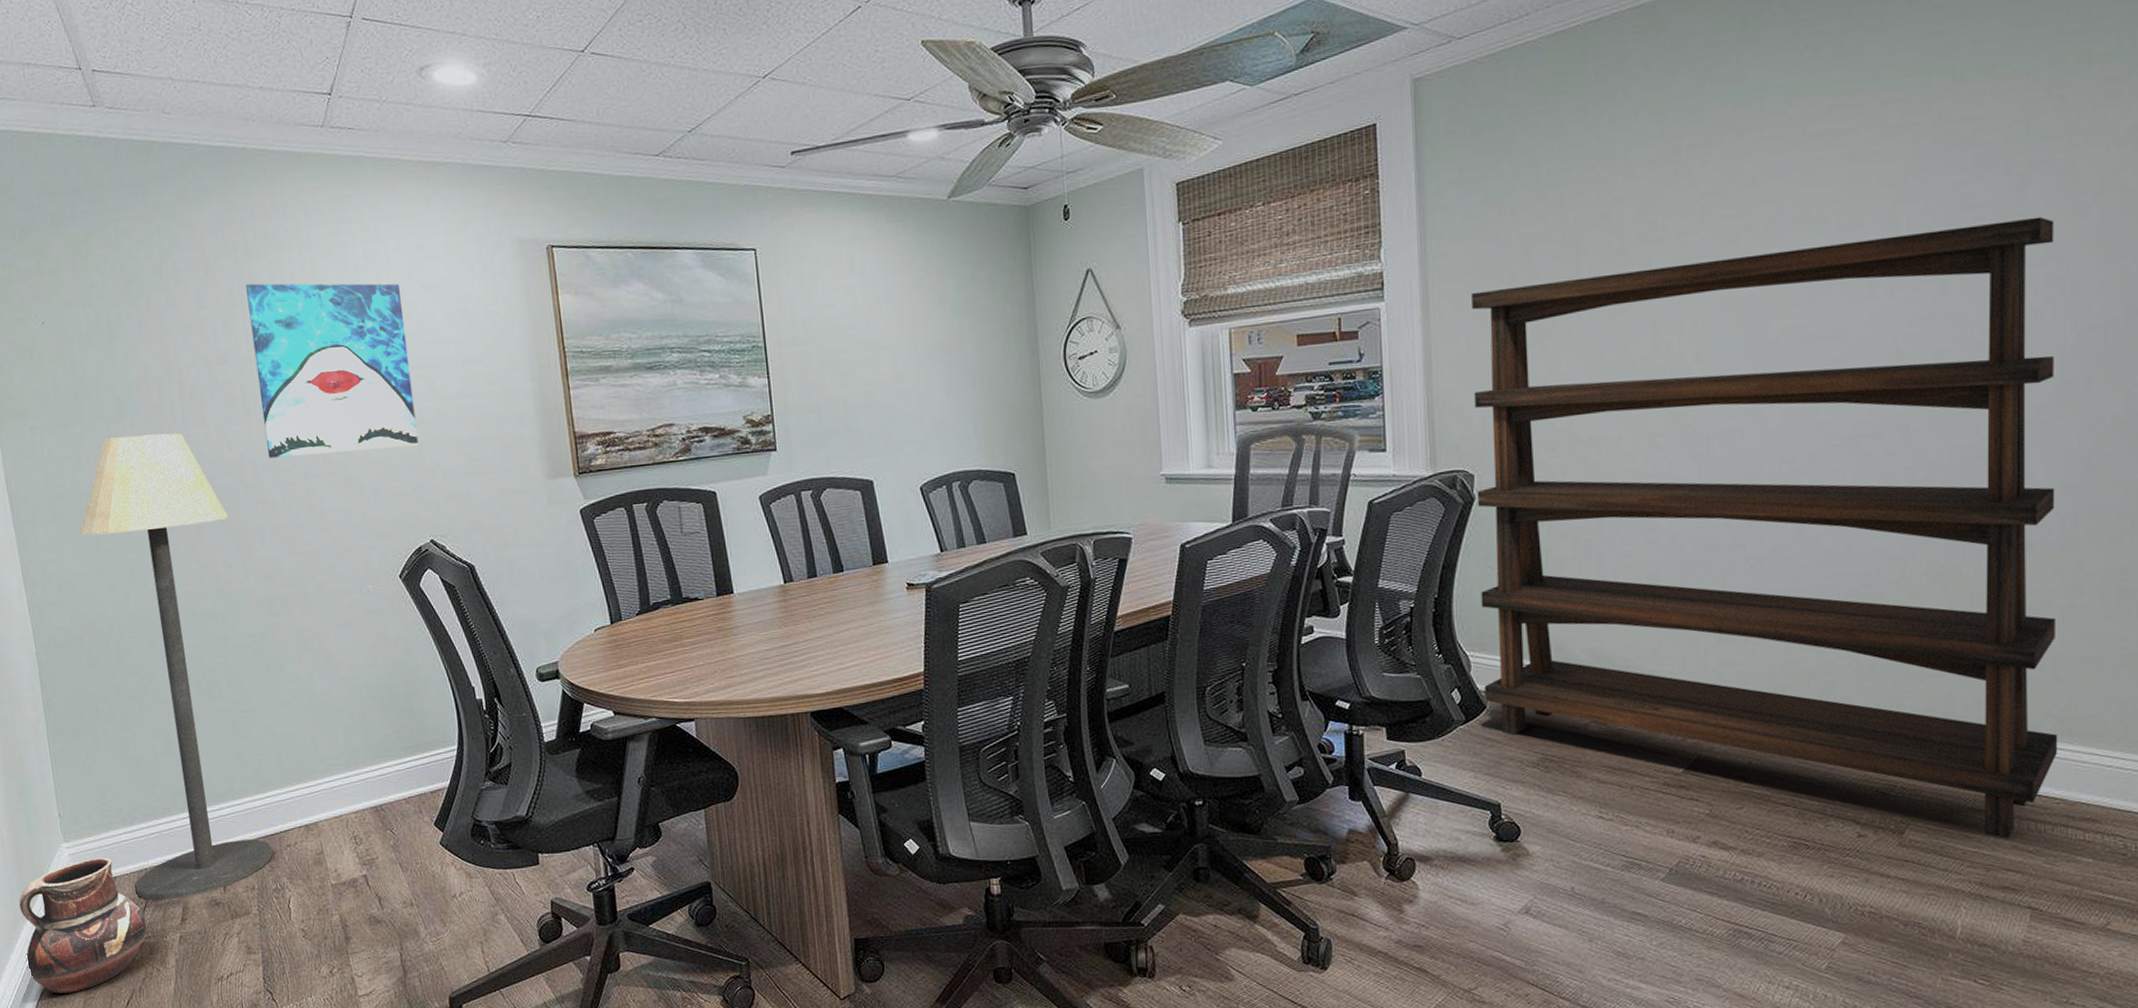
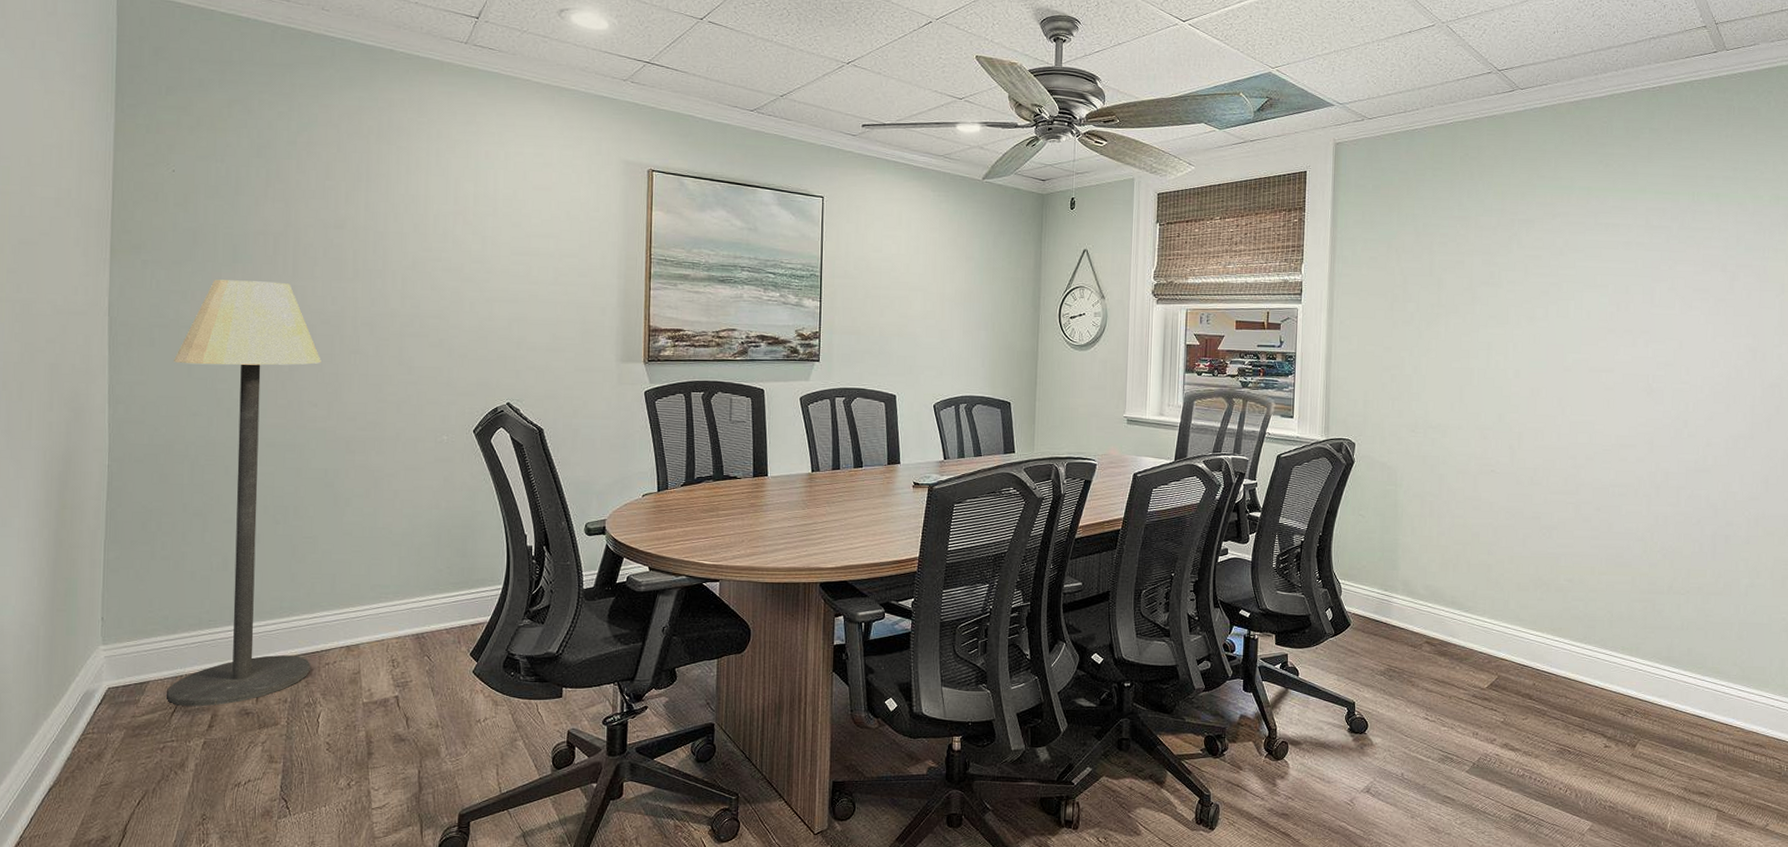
ceramic pot: present [18,857,148,994] -> none [39,661,172,790]
wall art: present [246,283,419,458] -> none [369,164,514,321]
bookshelf: present [1472,216,2058,838] -> none [1350,303,1752,755]

